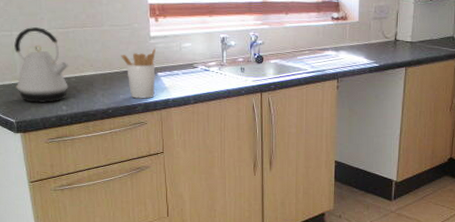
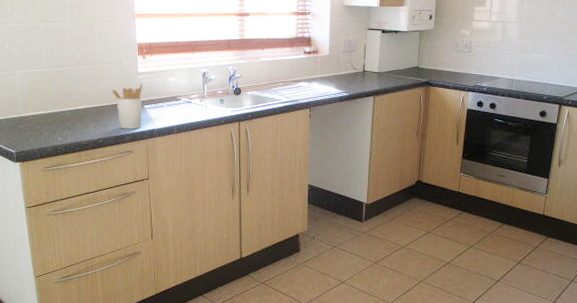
kettle: present [14,27,69,103] -> none [16,66,65,135]

